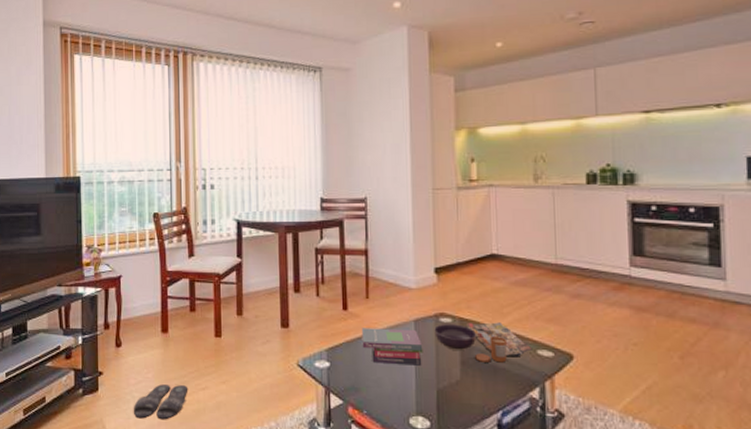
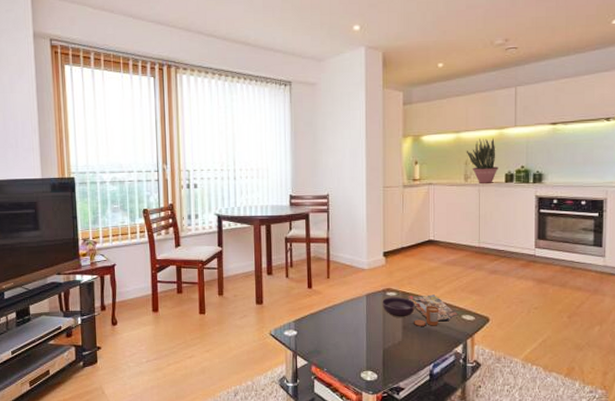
slippers: present [133,384,187,420] -> none [129,355,176,384]
books: present [361,328,423,366] -> none [323,302,373,331]
potted plant: none [534,130,577,187] -> present [466,138,498,185]

